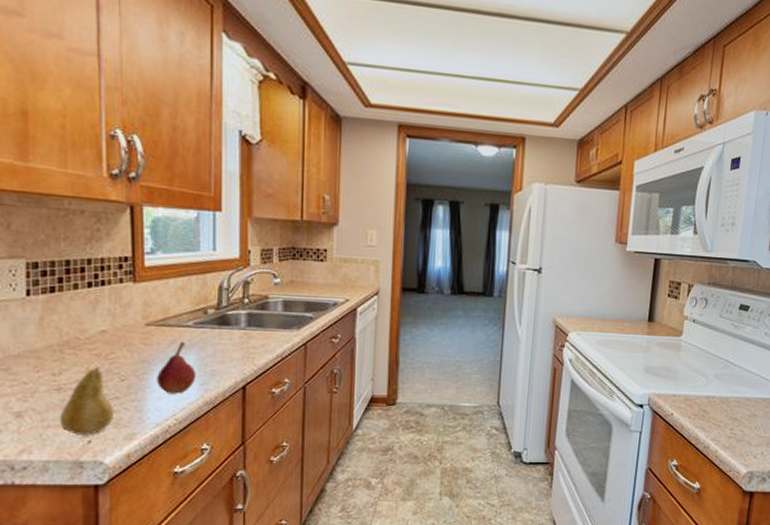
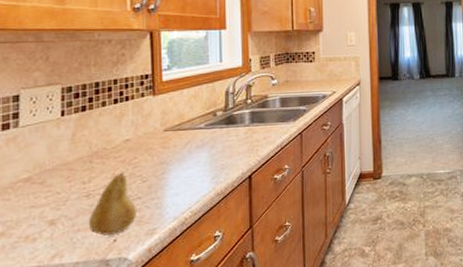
fruit: present [157,341,197,394] -> none [174,141,209,190]

